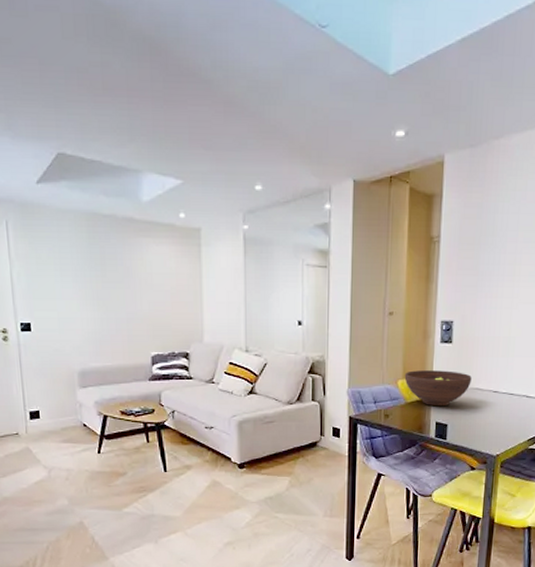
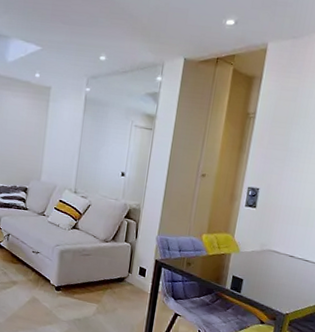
fruit bowl: present [404,370,472,407] -> none [208,227,271,263]

